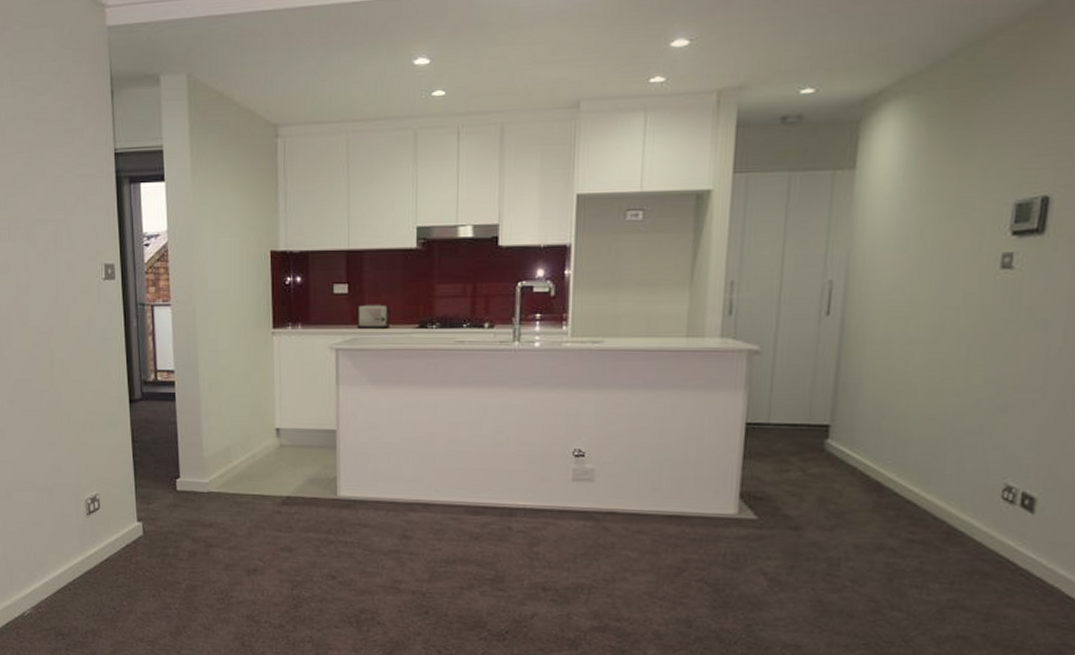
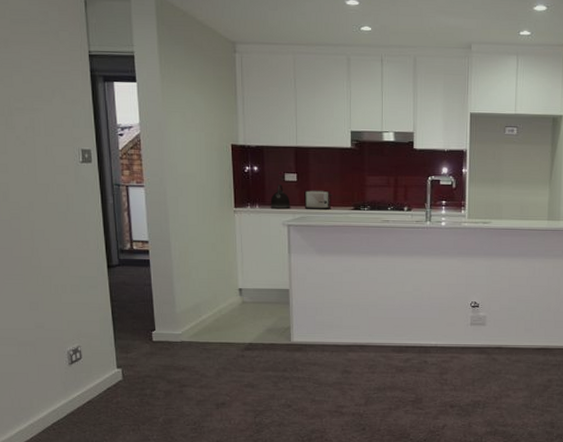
kettle: none [315,298,340,330] -> present [270,184,291,210]

